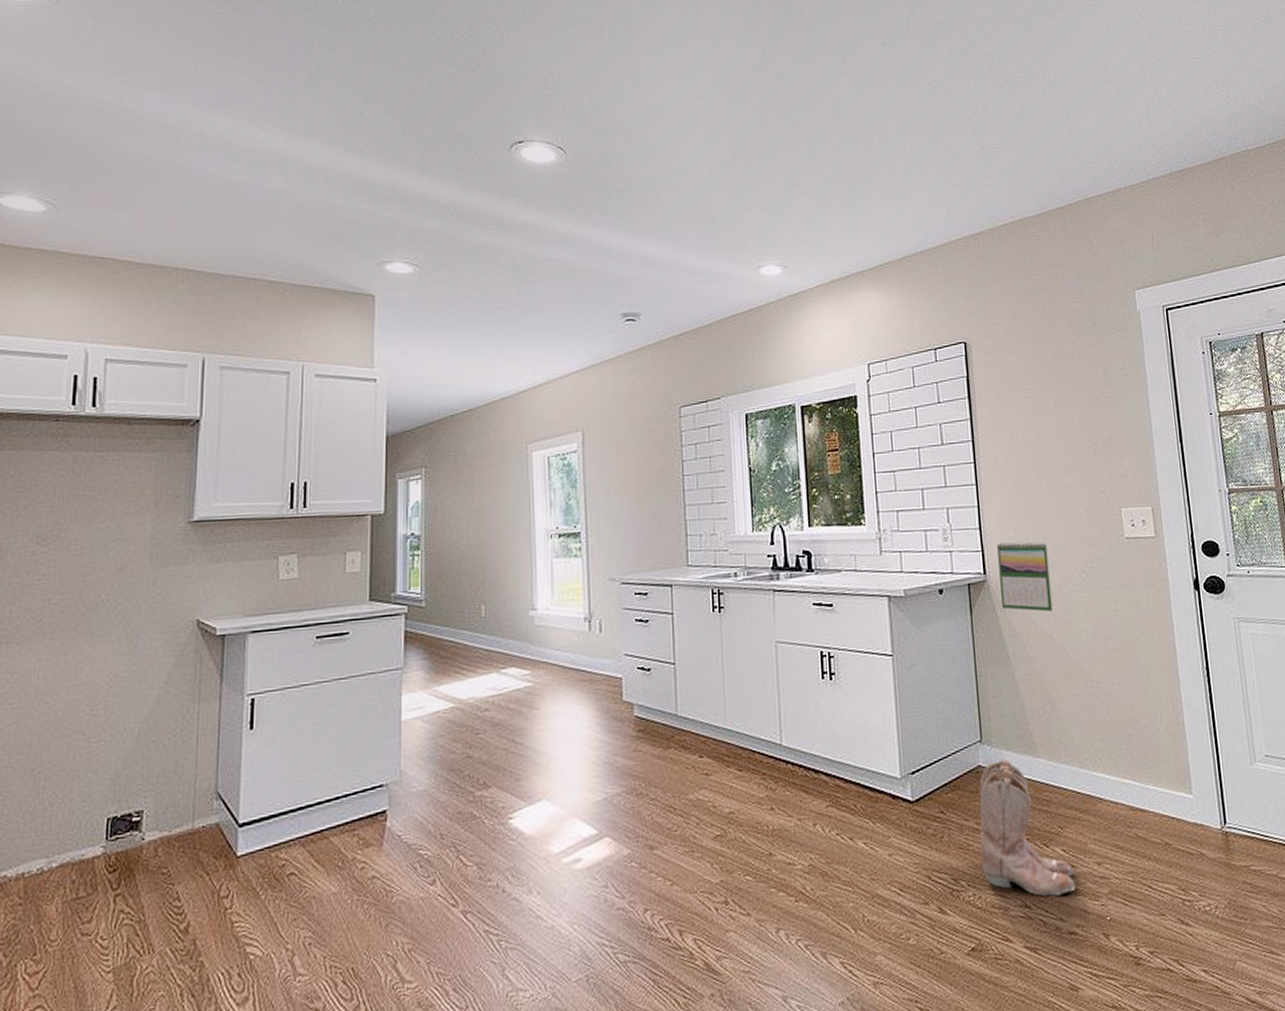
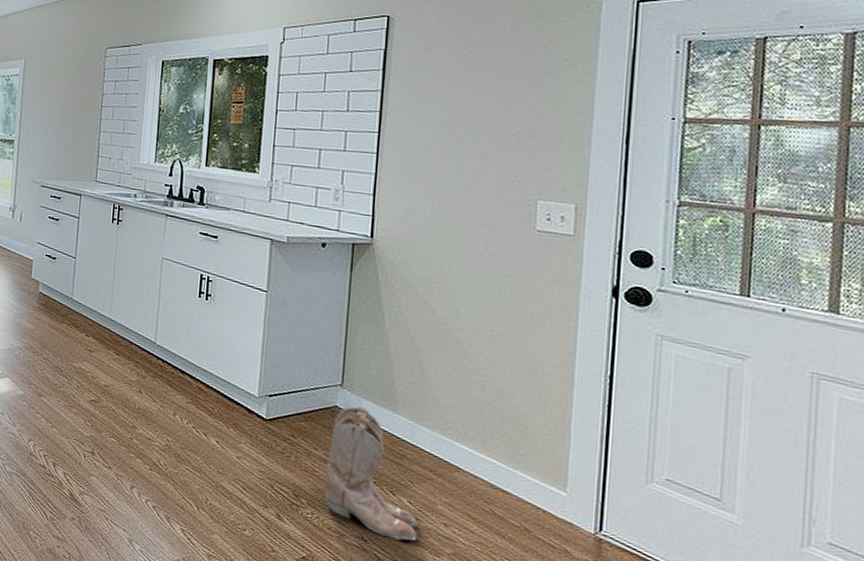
calendar: present [997,541,1053,612] -> none [385,211,445,285]

